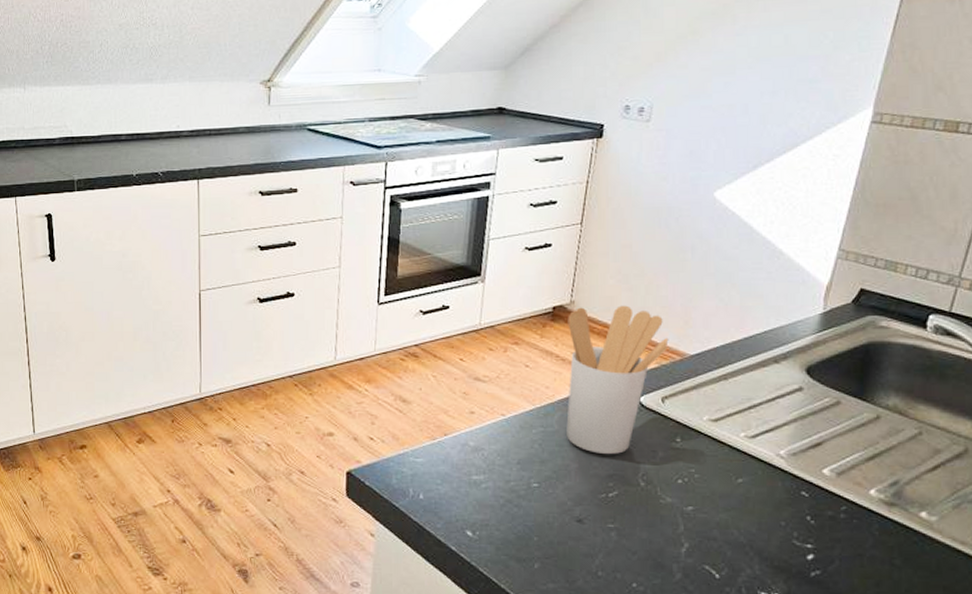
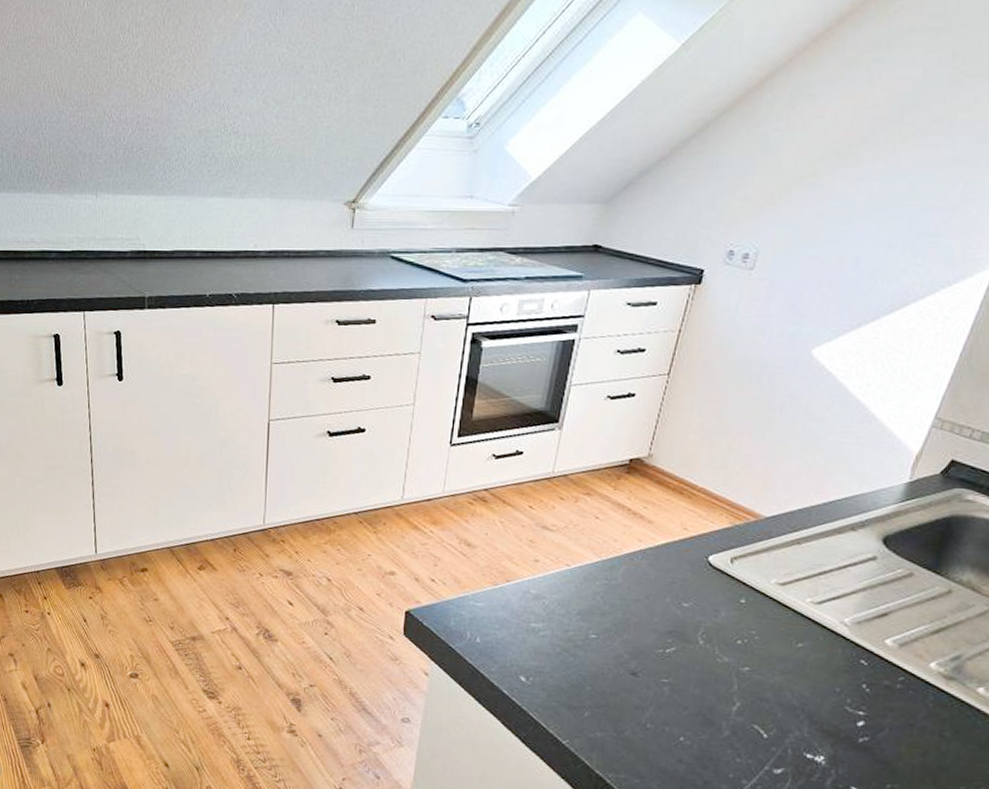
utensil holder: present [566,305,669,455] -> none [630,461,746,612]

